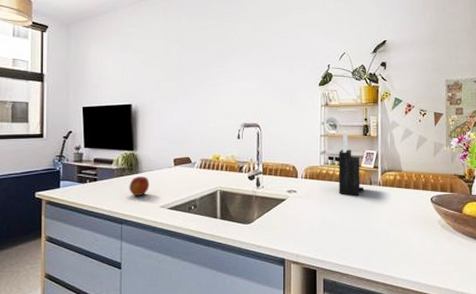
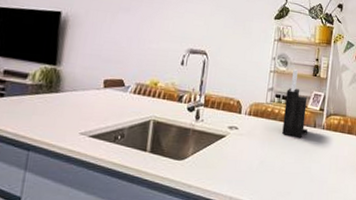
apple: present [129,176,149,195] -> none [44,96,71,119]

